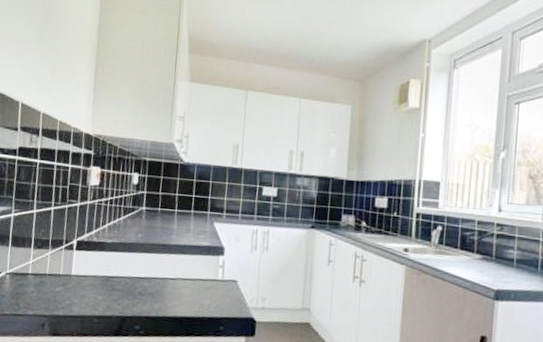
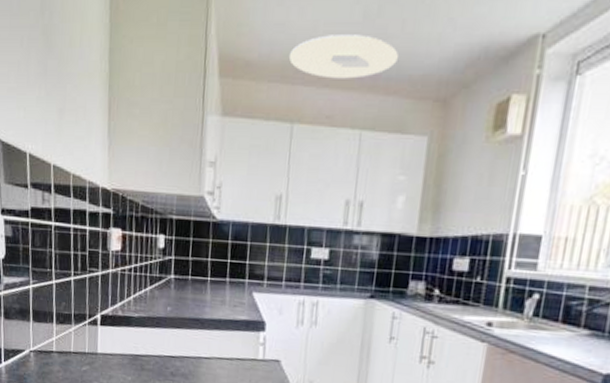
ceiling light: none [244,29,327,61] -> present [288,34,398,79]

